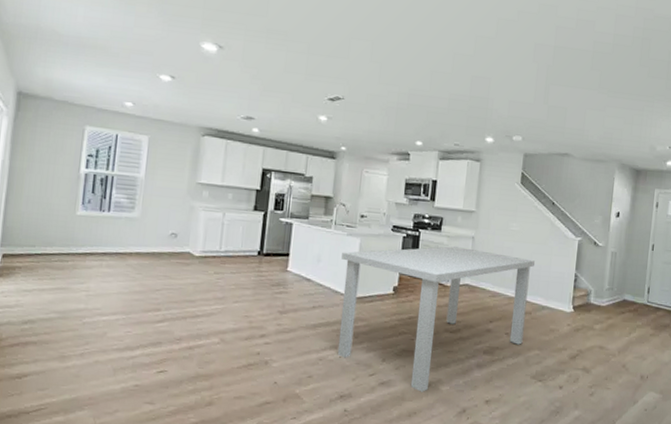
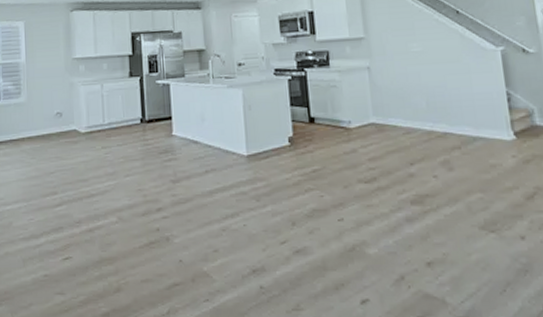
dining table: present [337,246,535,392] -> none [226,81,458,258]

